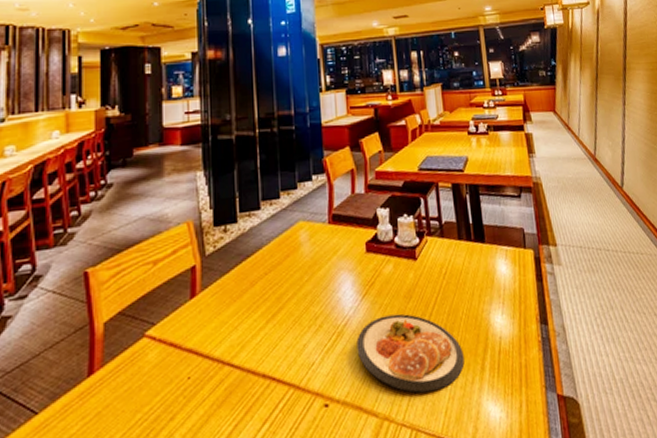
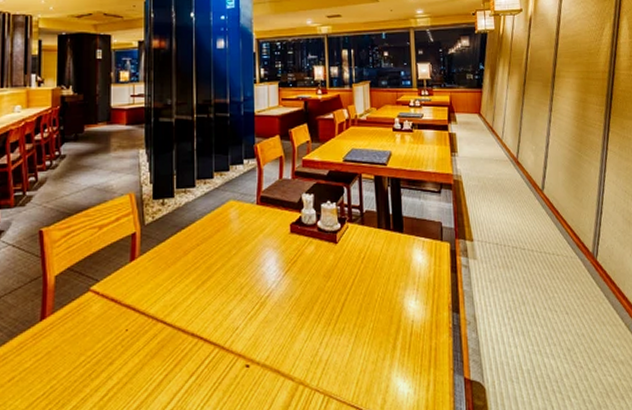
dish: present [356,313,464,394] -> none [277,291,377,365]

